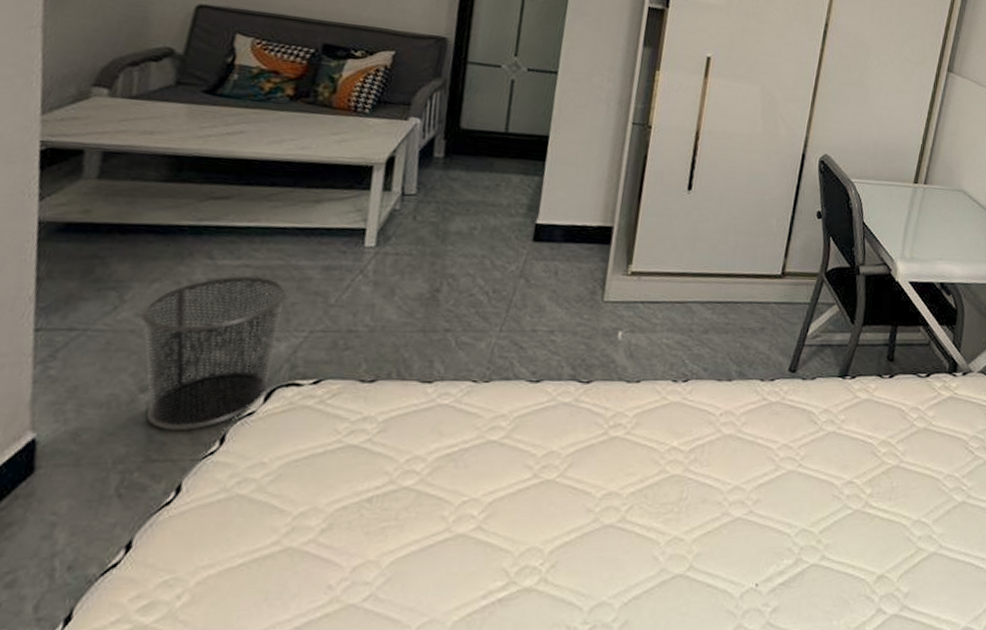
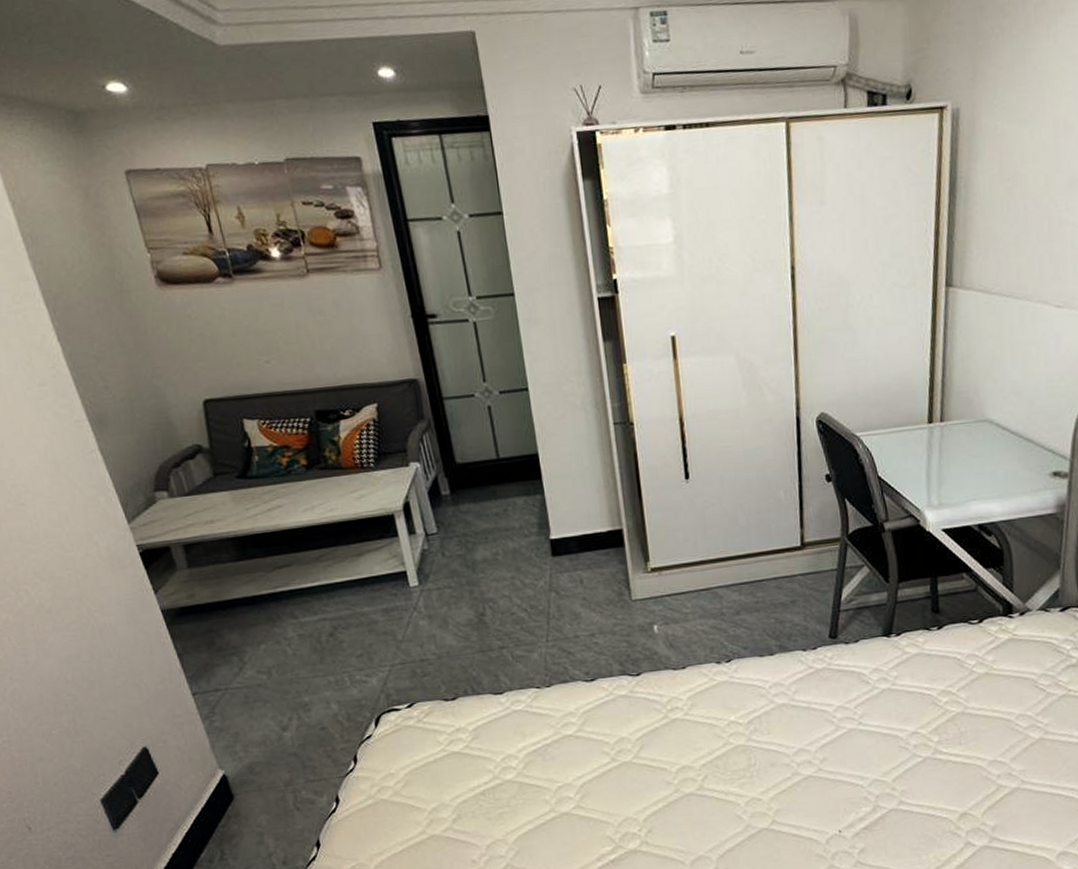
waste bin: present [140,276,288,430] -> none [260,626,376,757]

